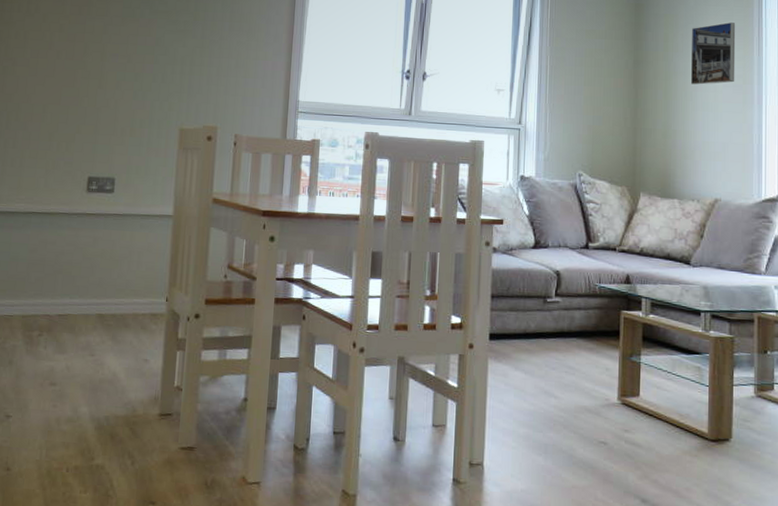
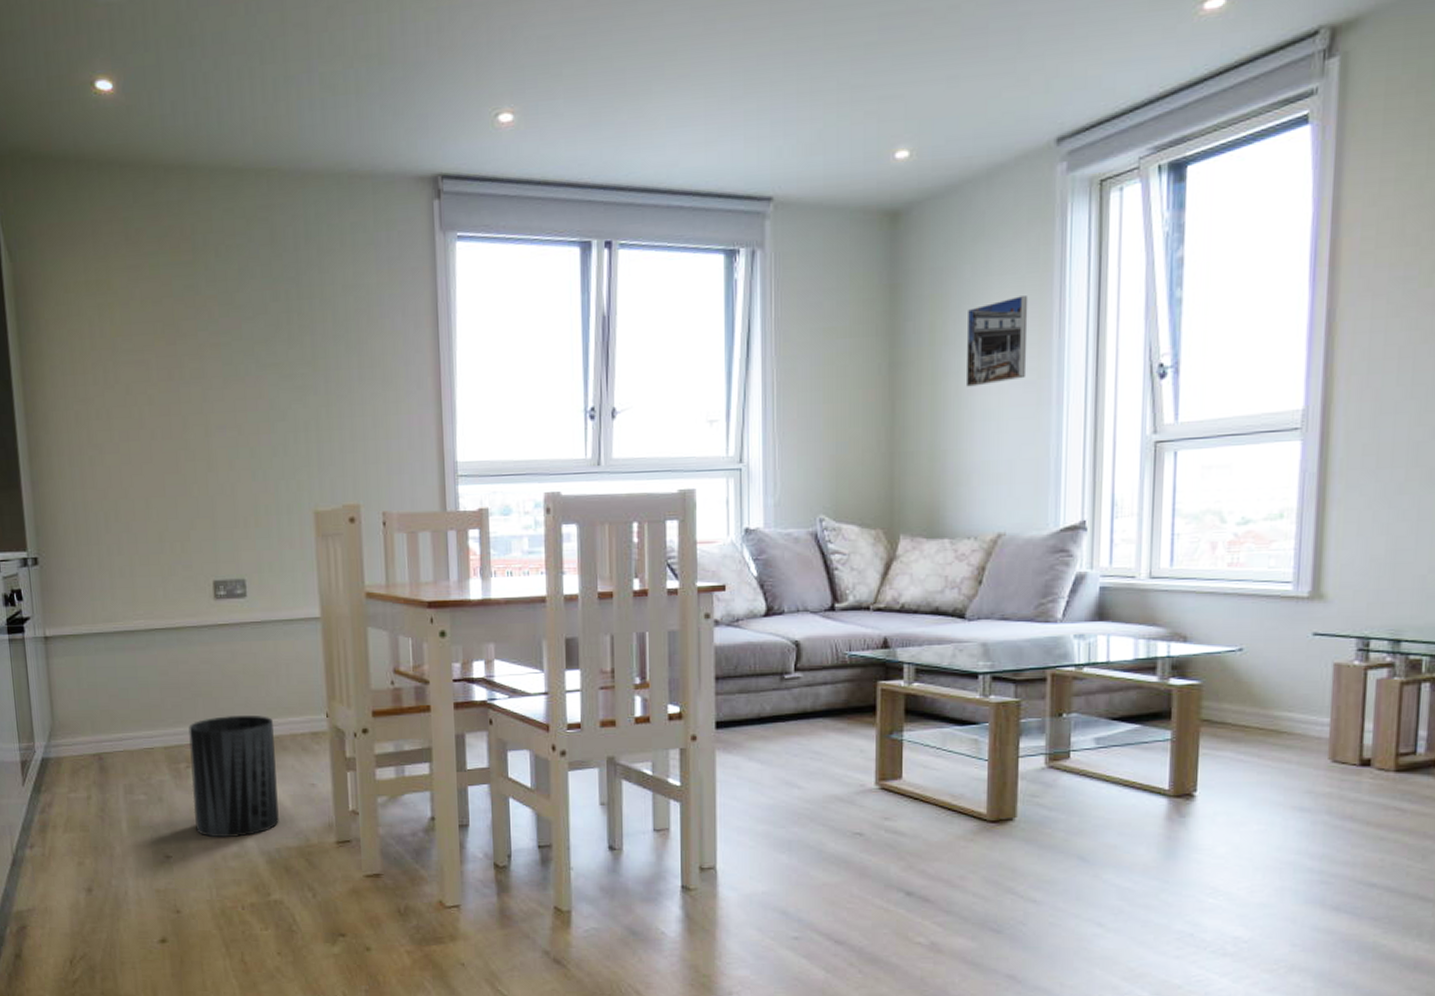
trash can: none [36,292,120,404] -> present [188,716,279,838]

